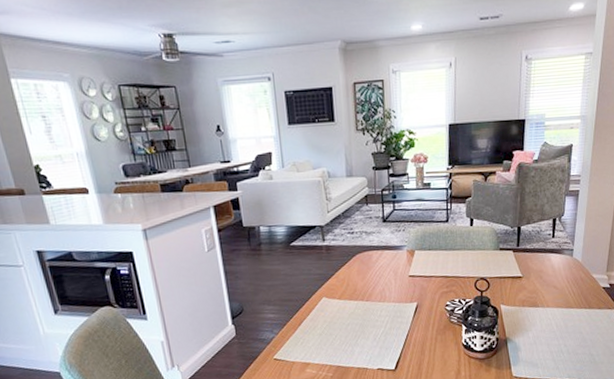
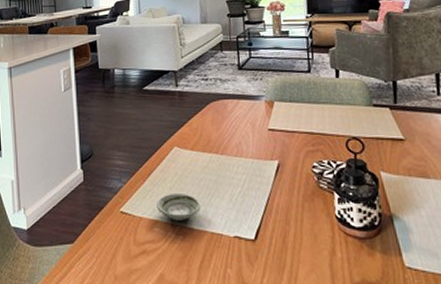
saucer: none [308,337,348,361] -> present [156,192,200,221]

